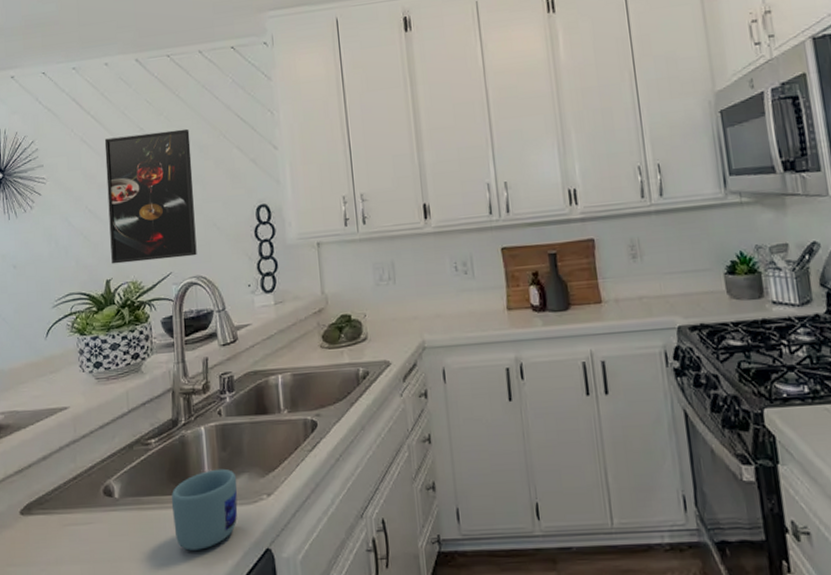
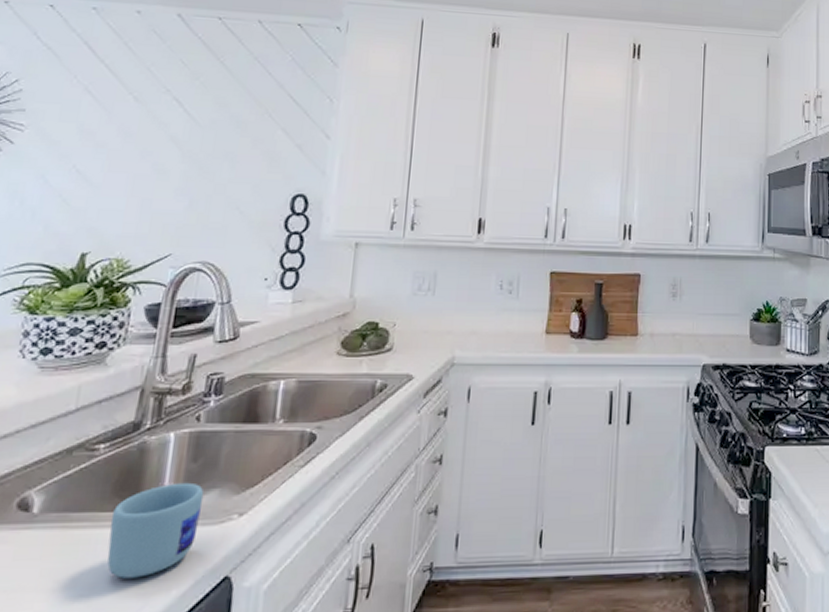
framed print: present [104,128,197,264] -> none [93,93,229,239]

